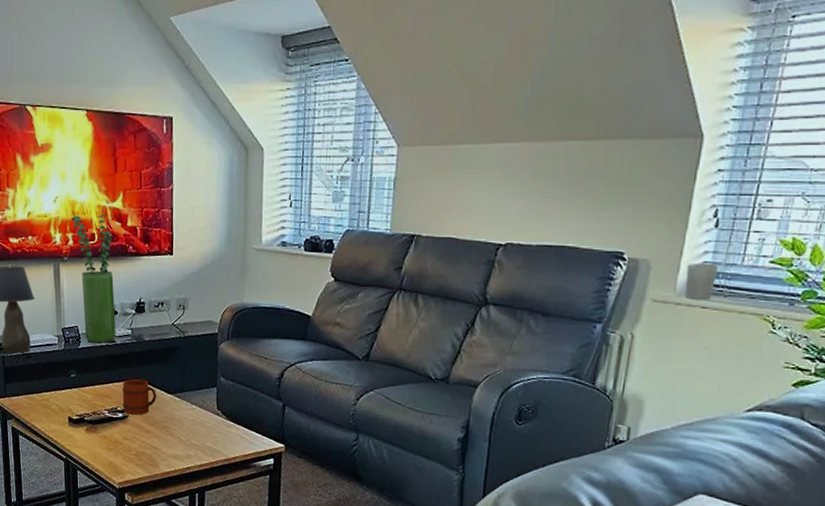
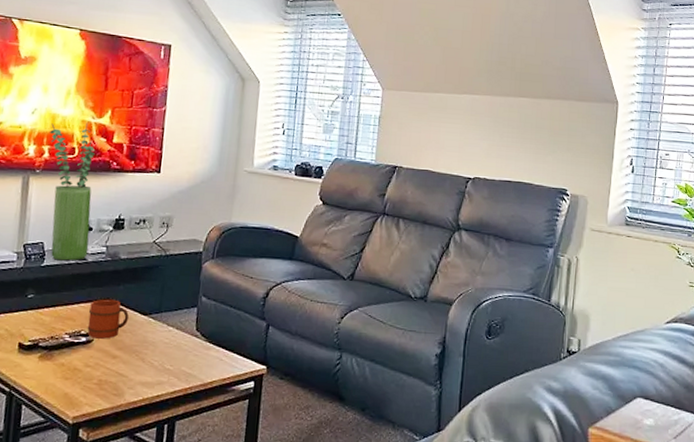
candle holder: present [684,262,719,301] -> none [613,200,637,231]

